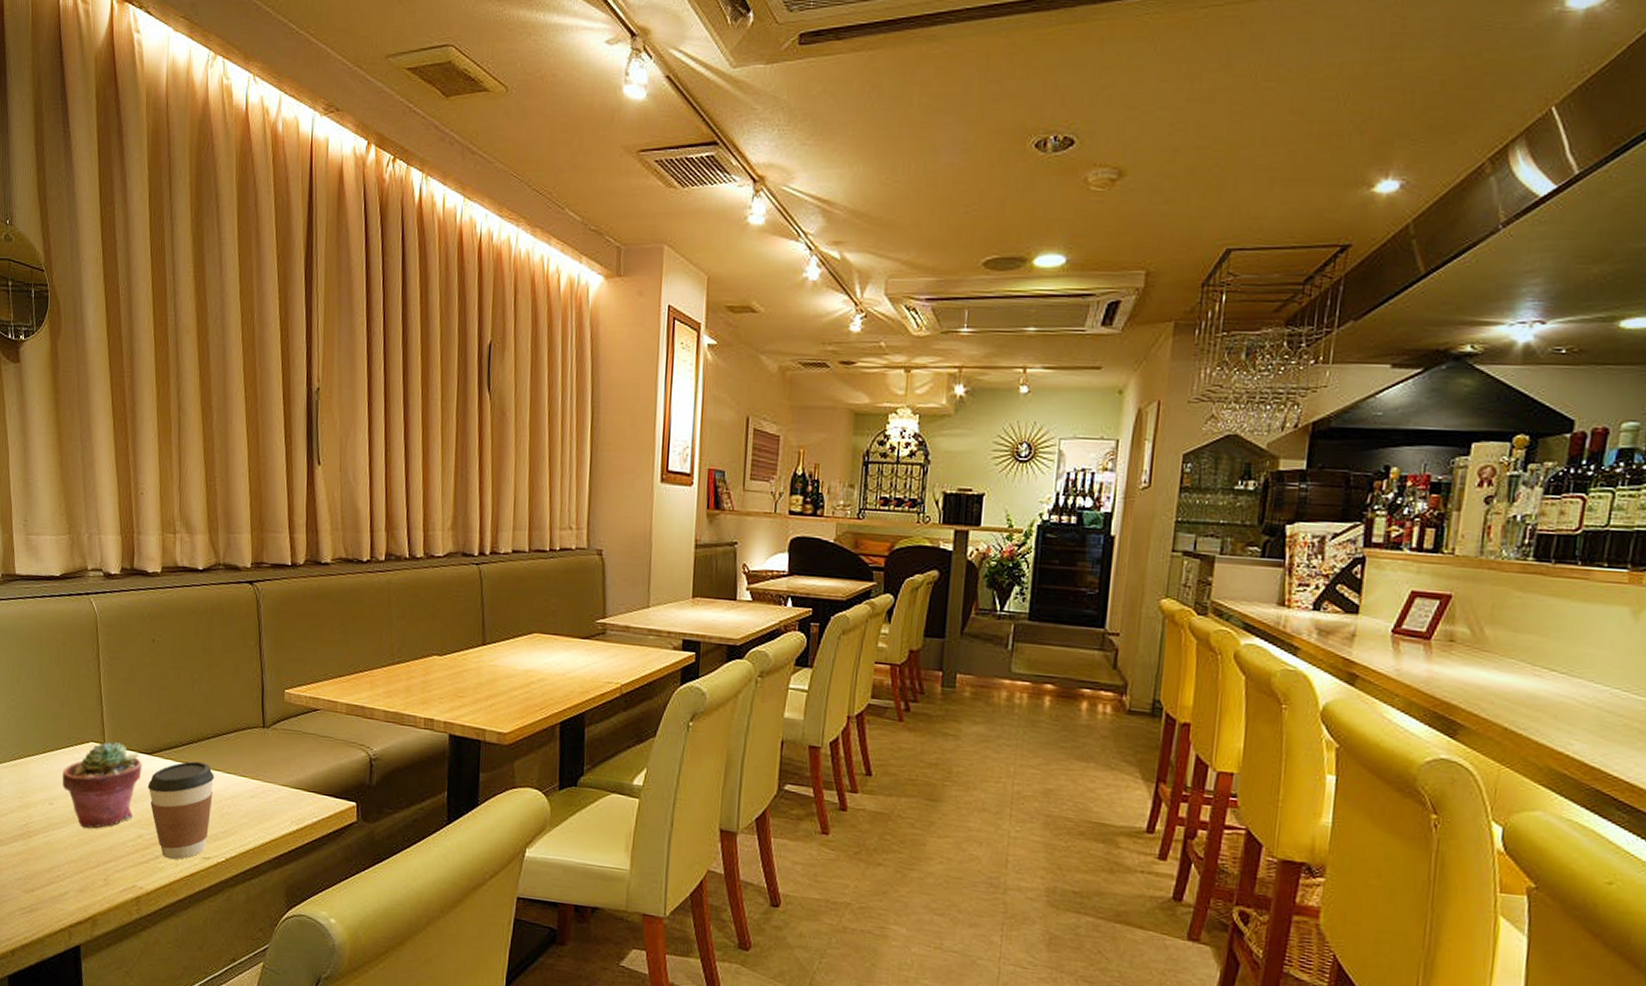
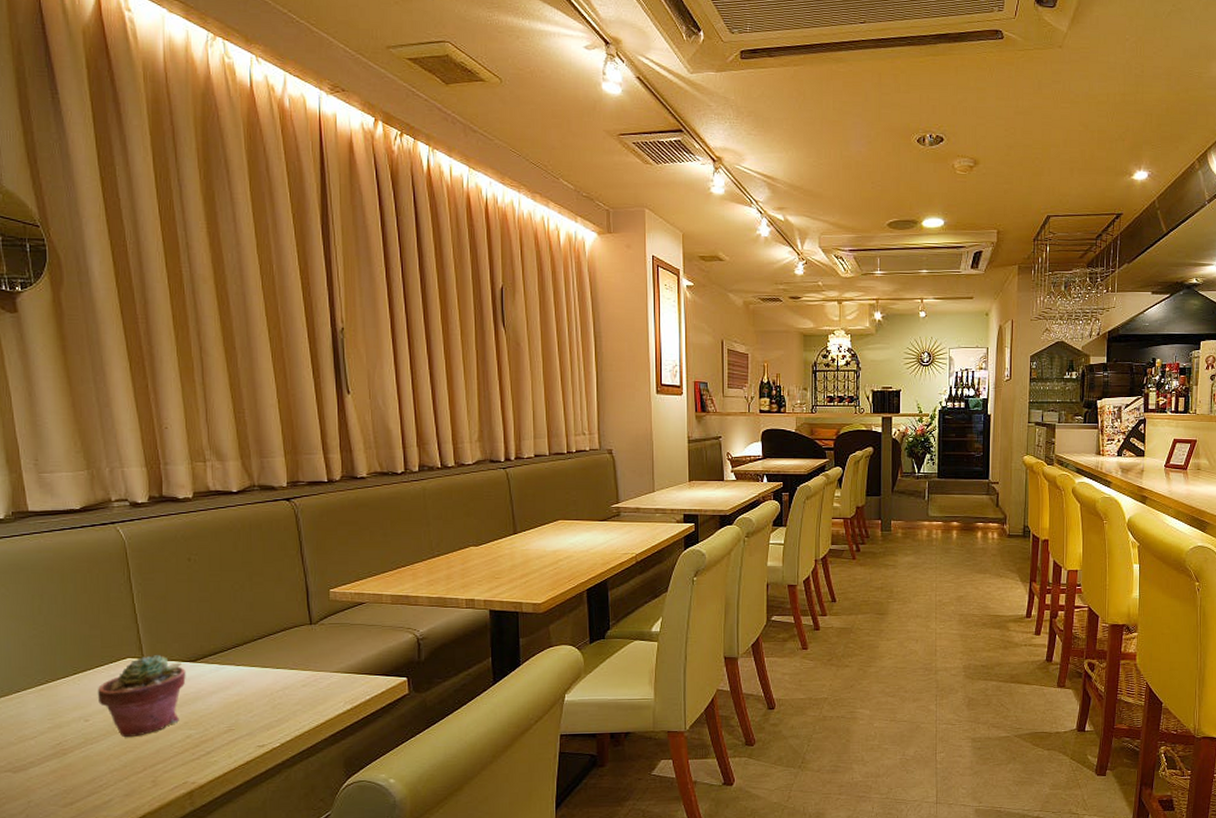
coffee cup: present [147,761,214,860] -> none [193,662,264,753]

